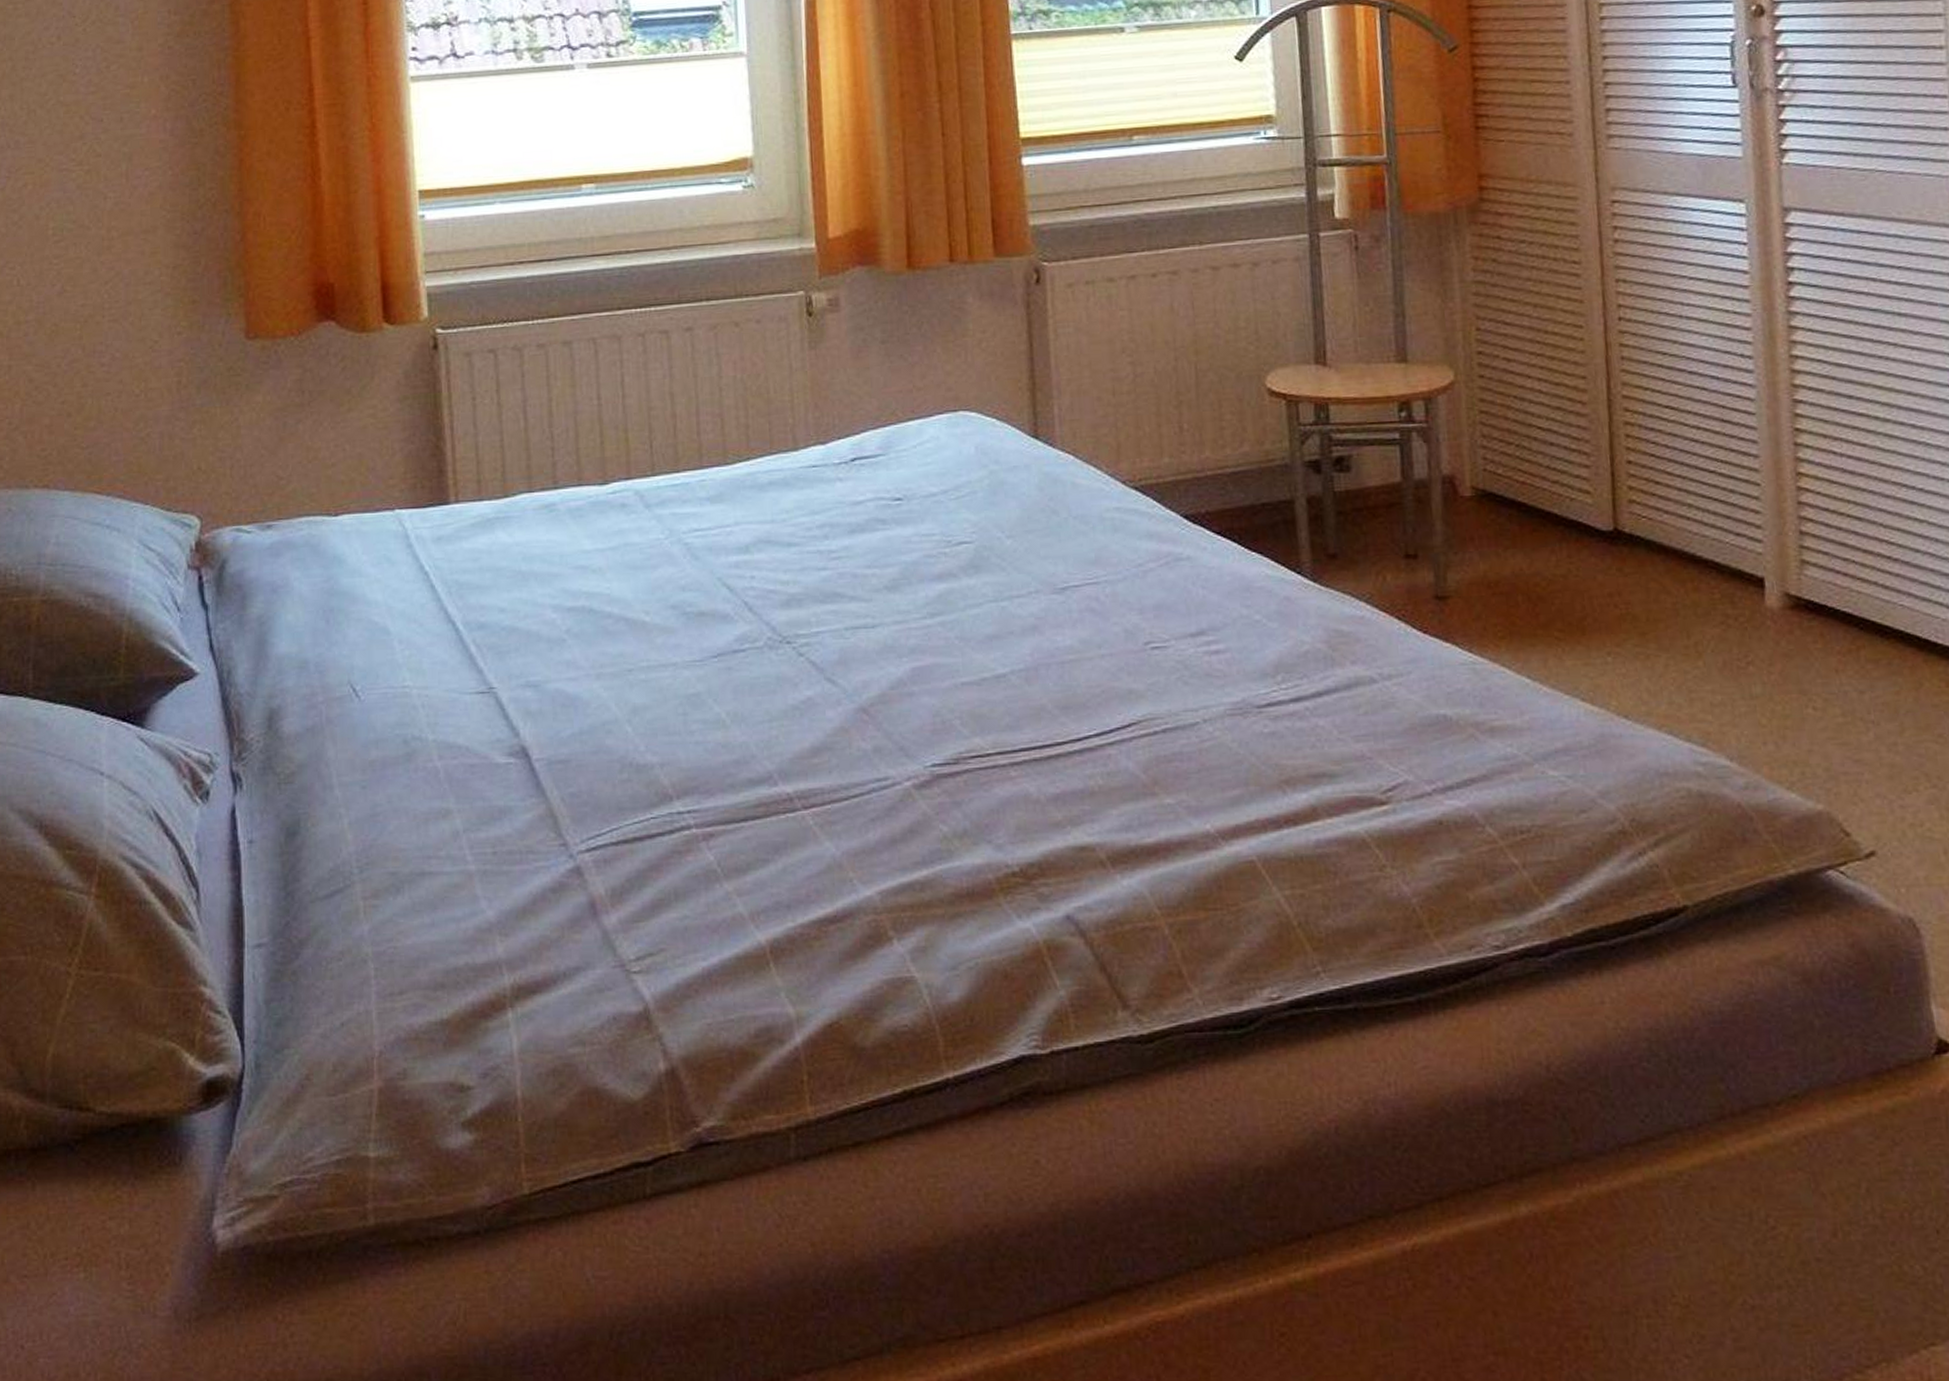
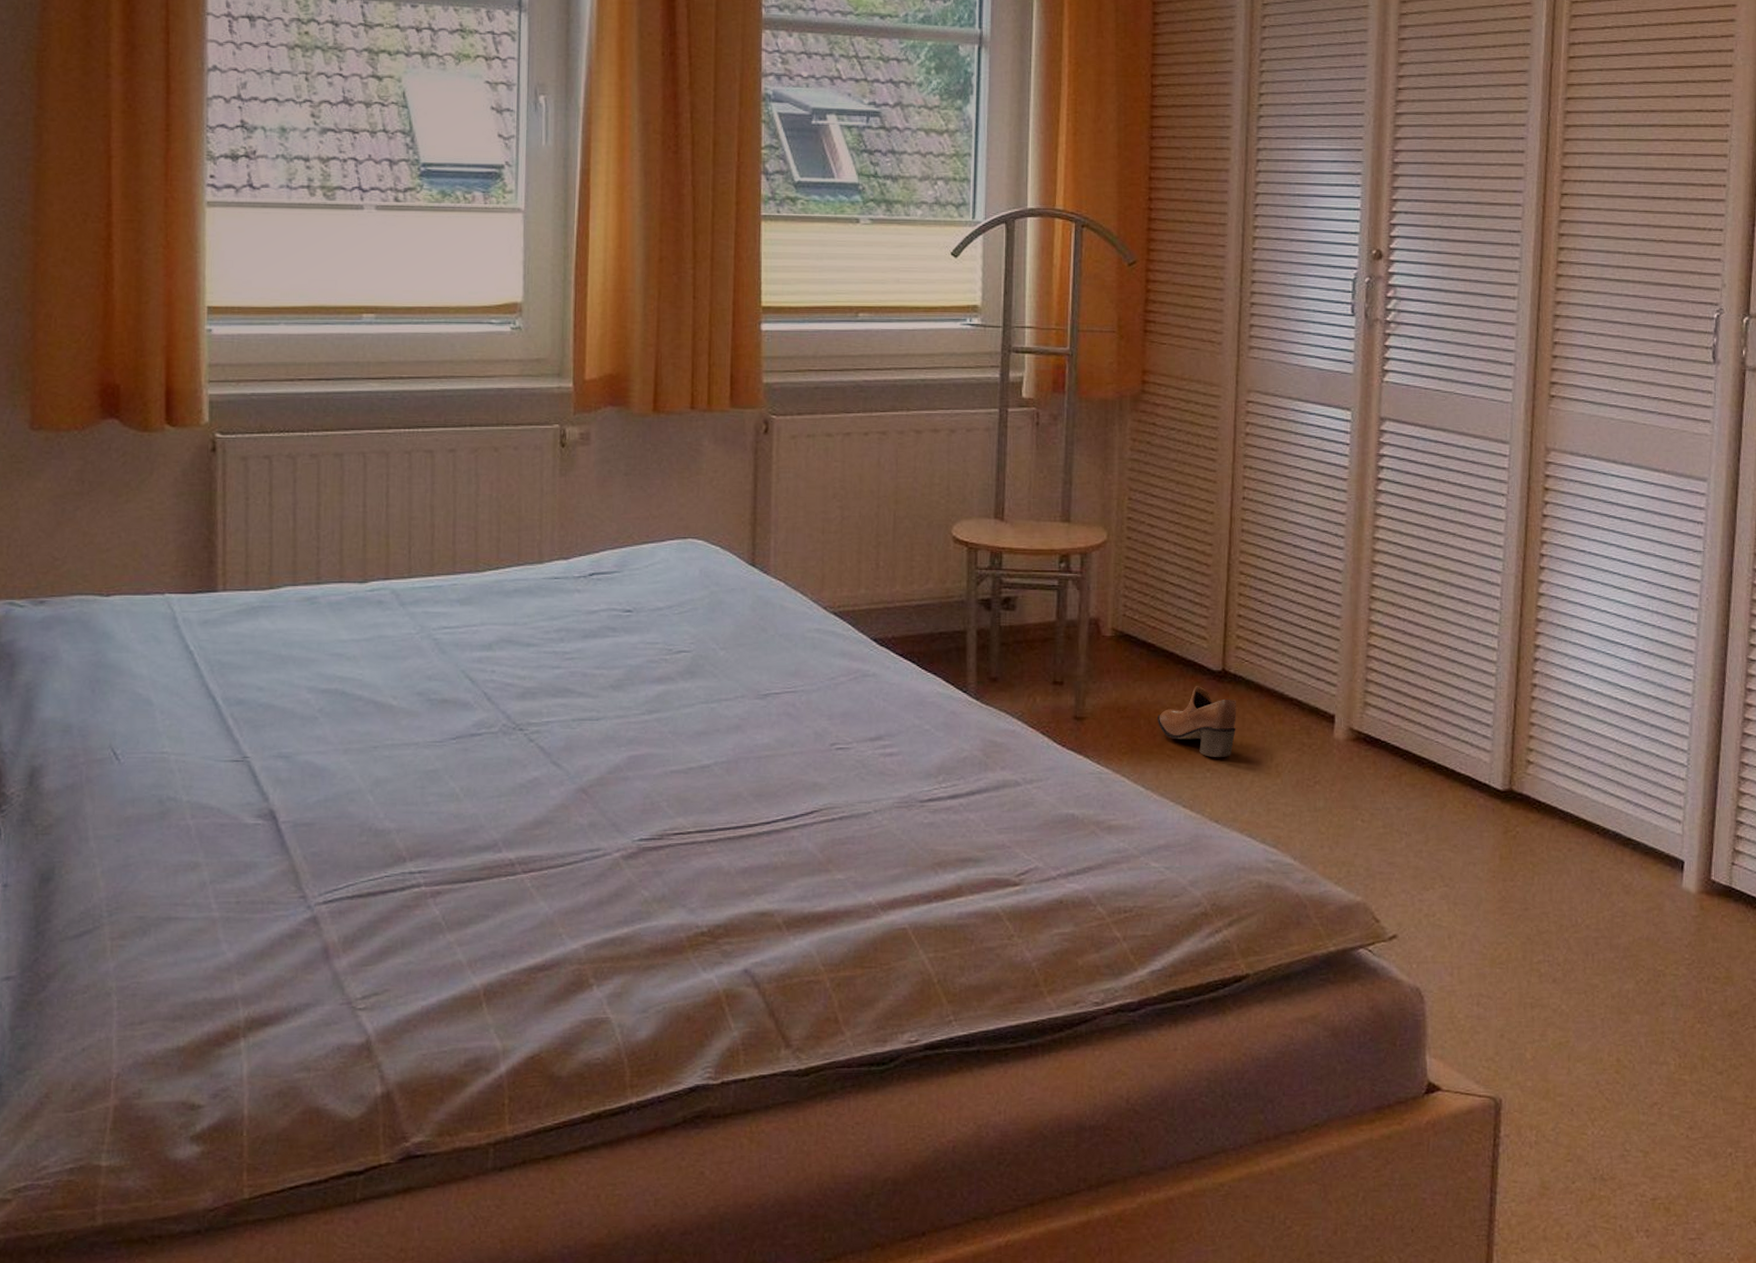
shoe: none [1537,551,1639,637] -> present [1157,686,1237,757]

